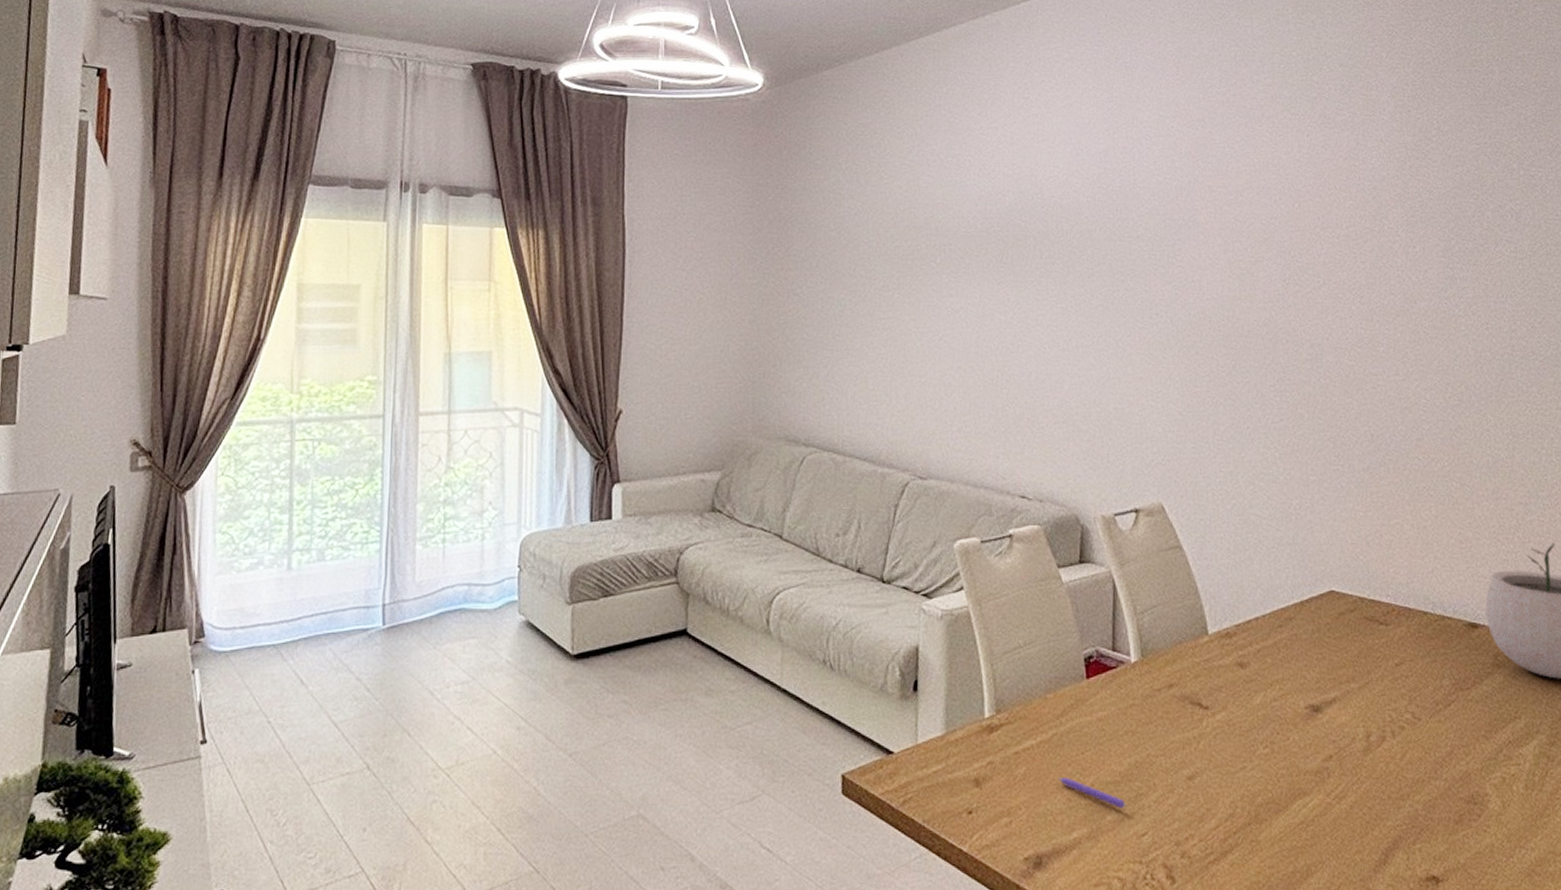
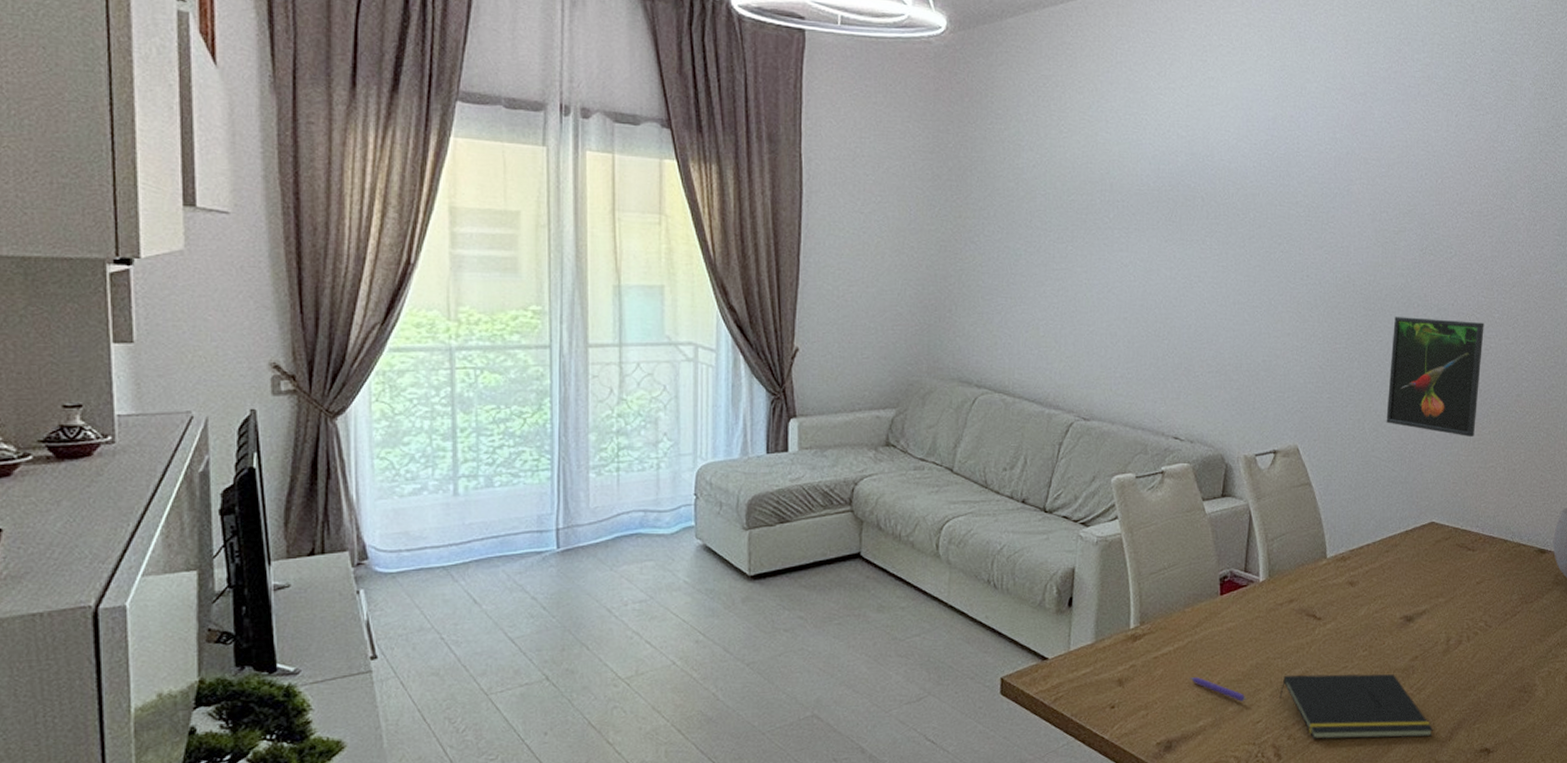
notepad: none [1166,776,1363,860] -> present [1279,674,1434,740]
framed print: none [1260,354,1372,490] -> present [1386,317,1484,438]

